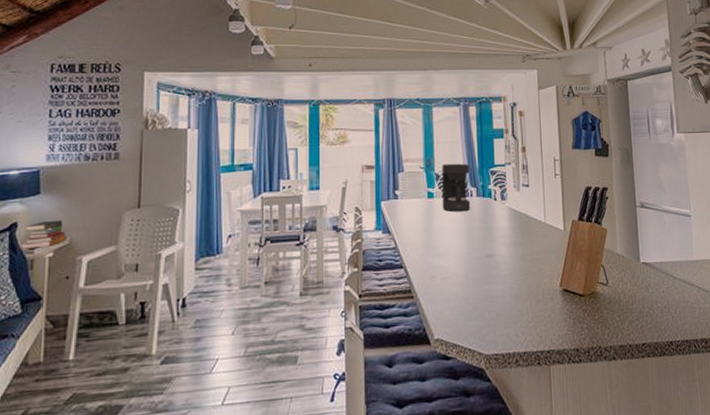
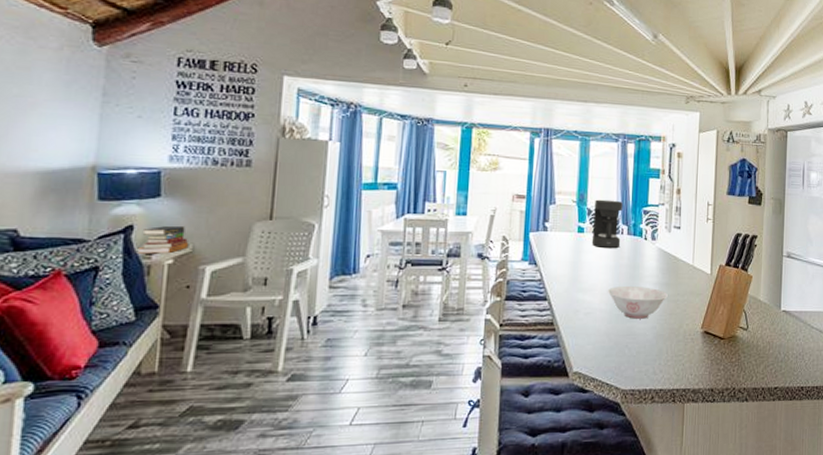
bowl: none [461,248,523,281] -> present [607,287,668,319]

